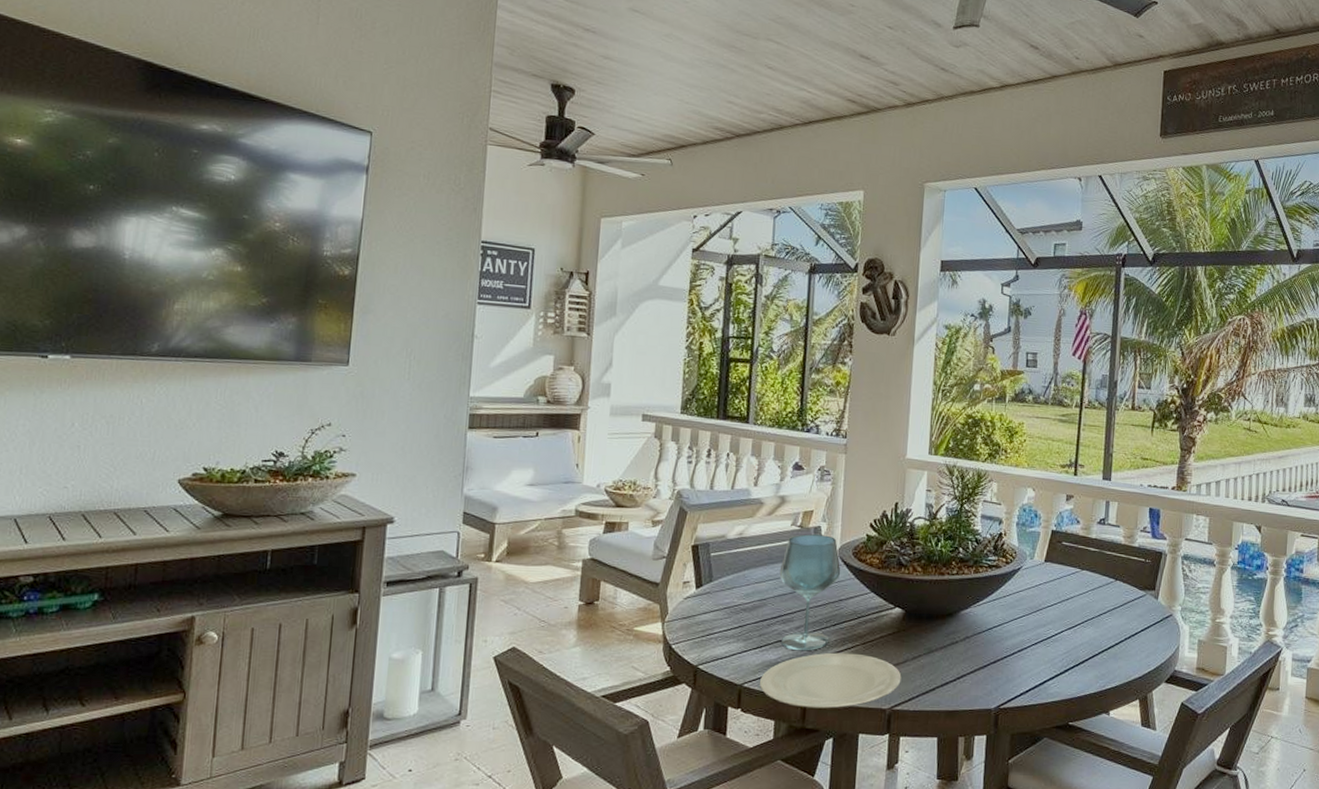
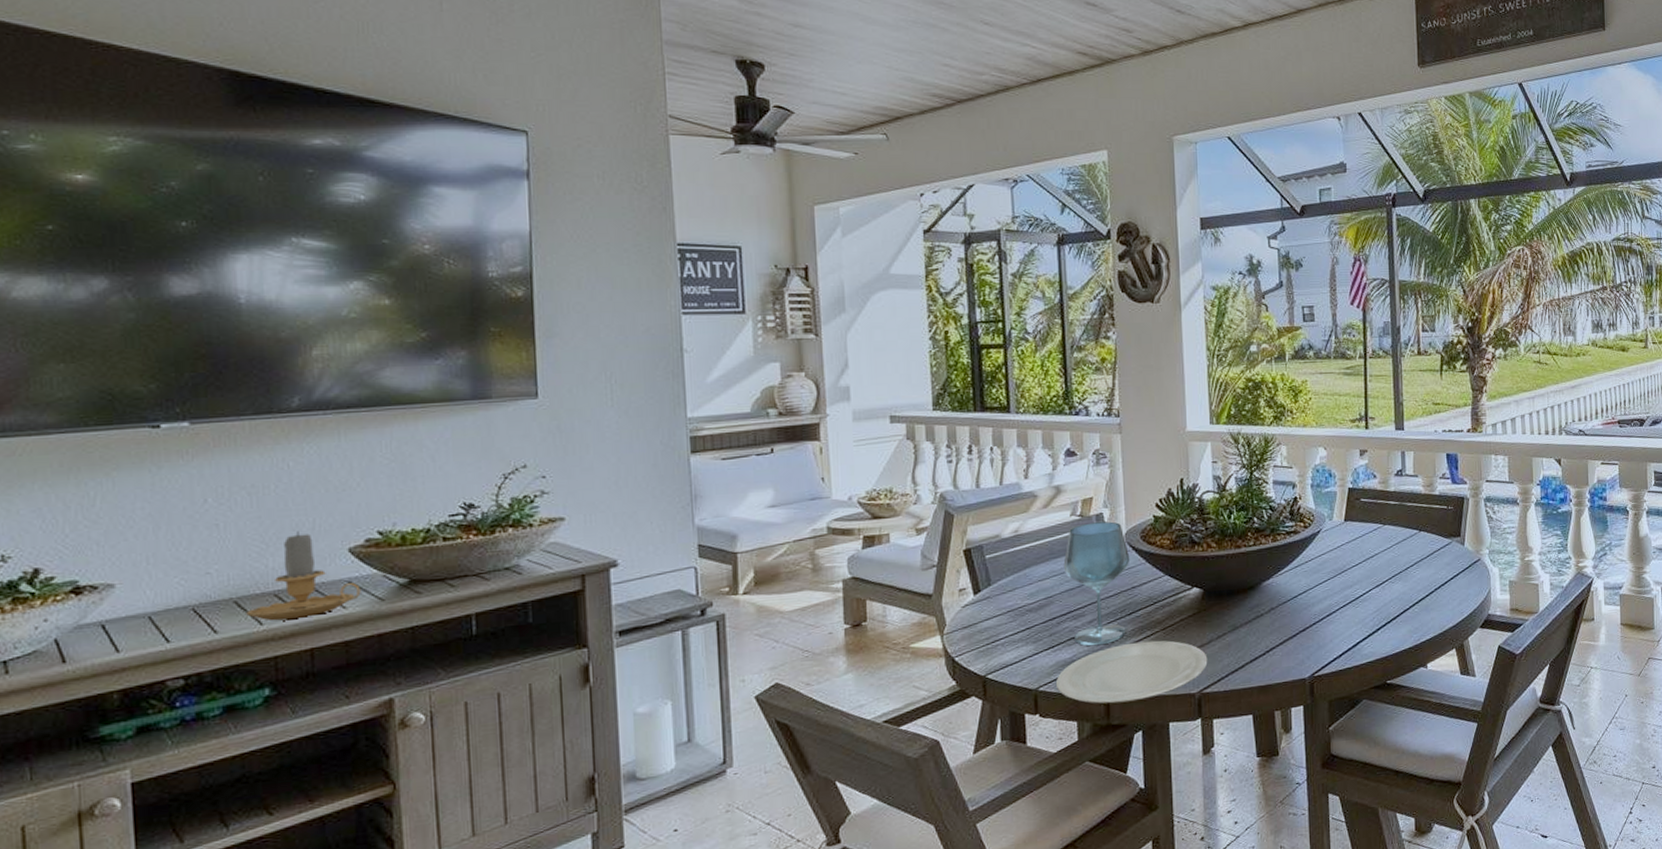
candle: none [90,460,183,537] -> present [246,531,361,622]

